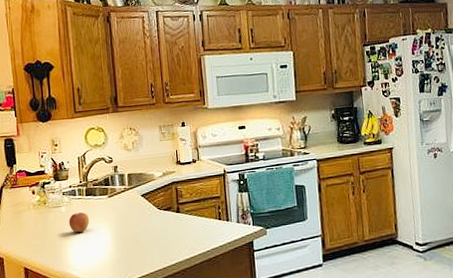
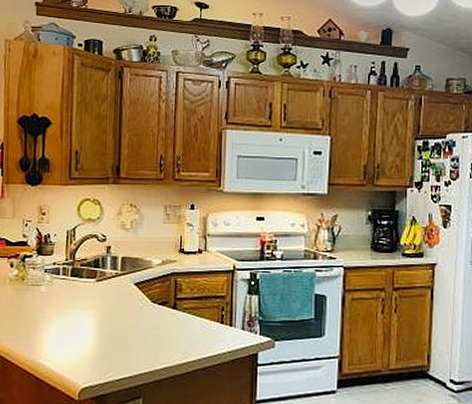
apple: present [69,212,90,233] -> none [47,294,72,318]

